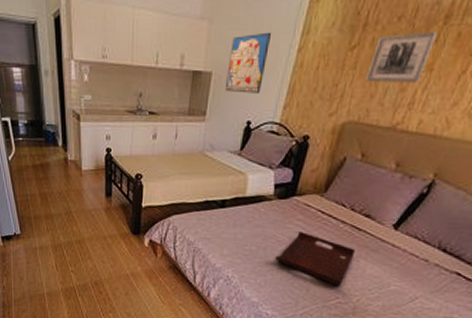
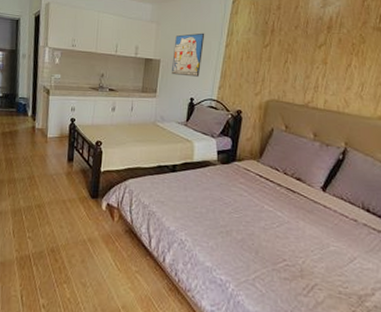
serving tray: present [276,232,356,287] -> none [224,194,294,249]
wall art: present [366,31,438,83] -> none [279,37,325,72]

